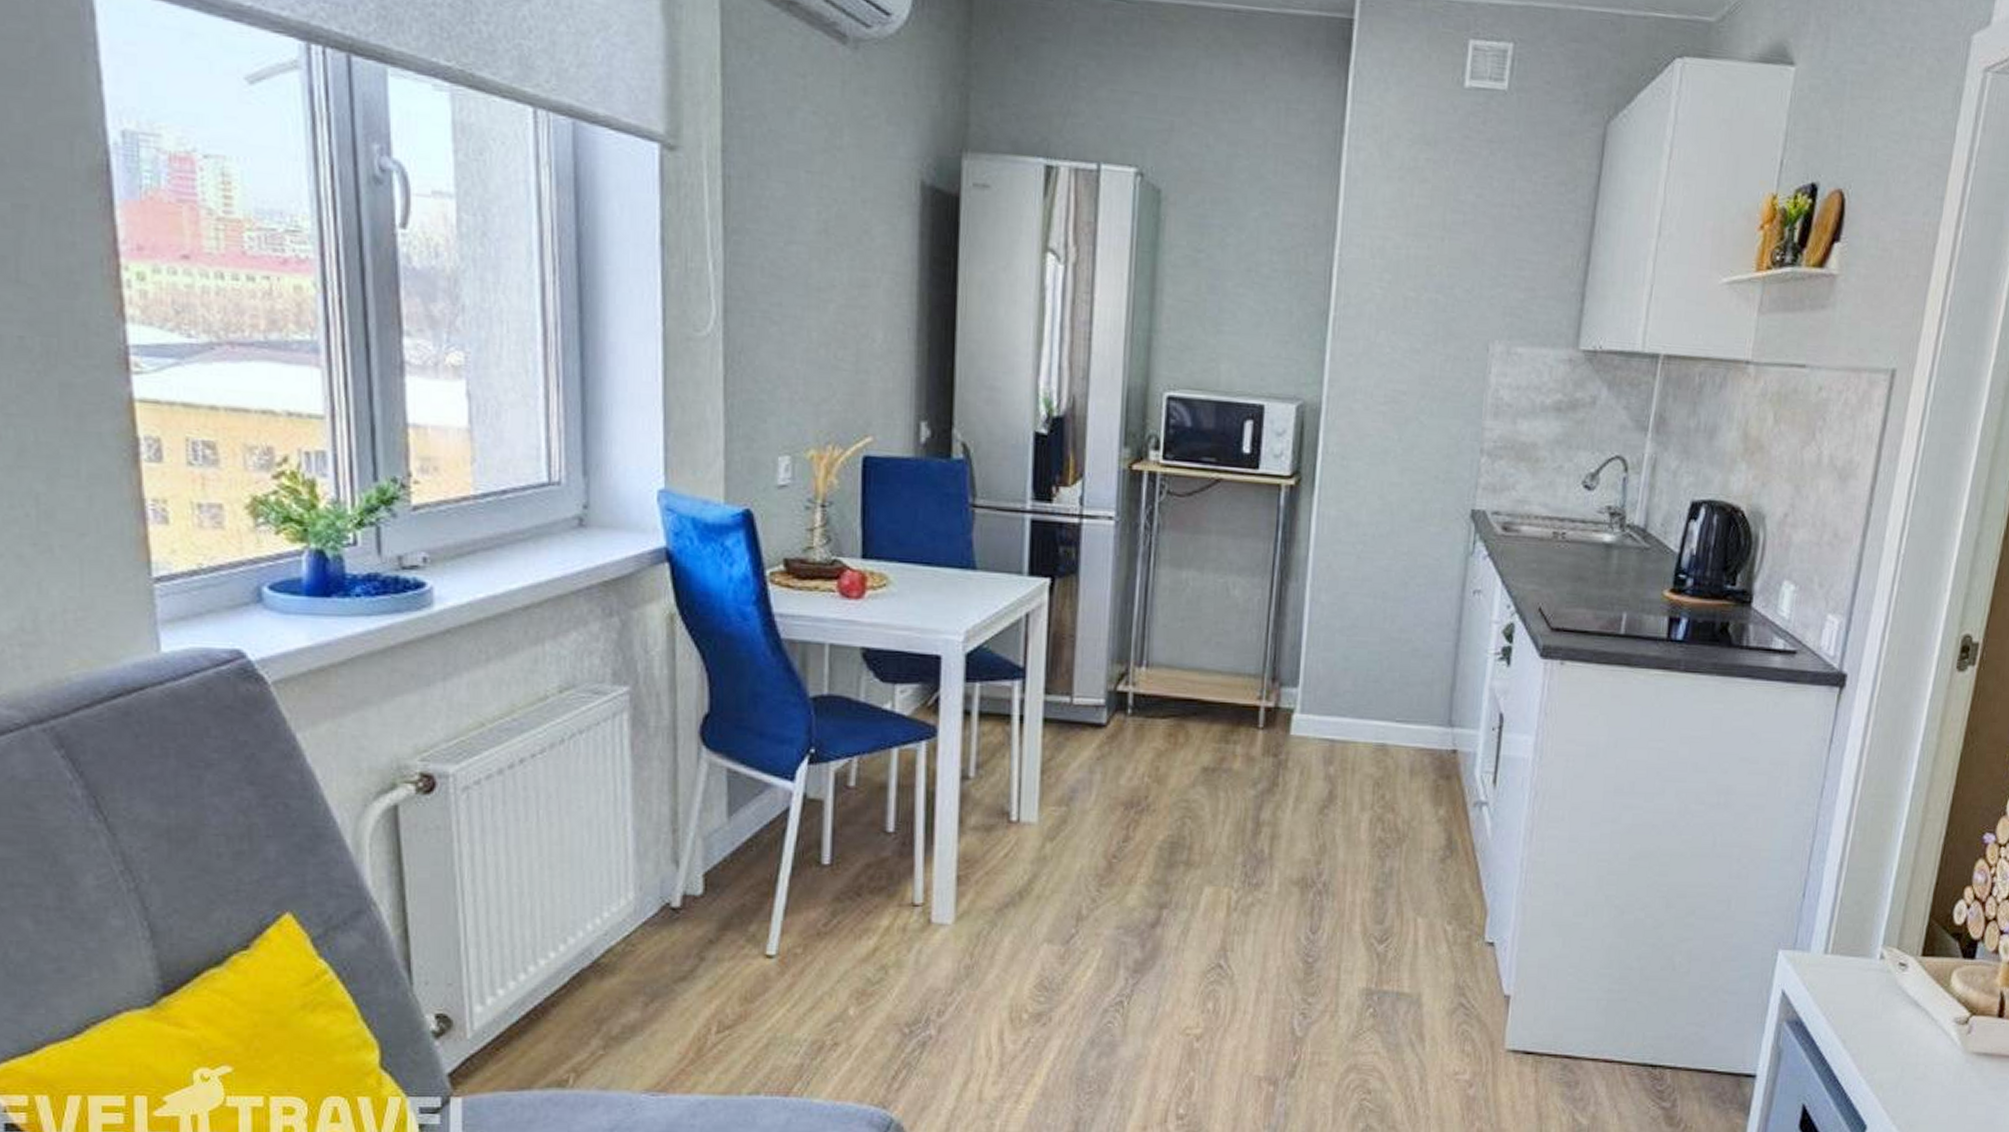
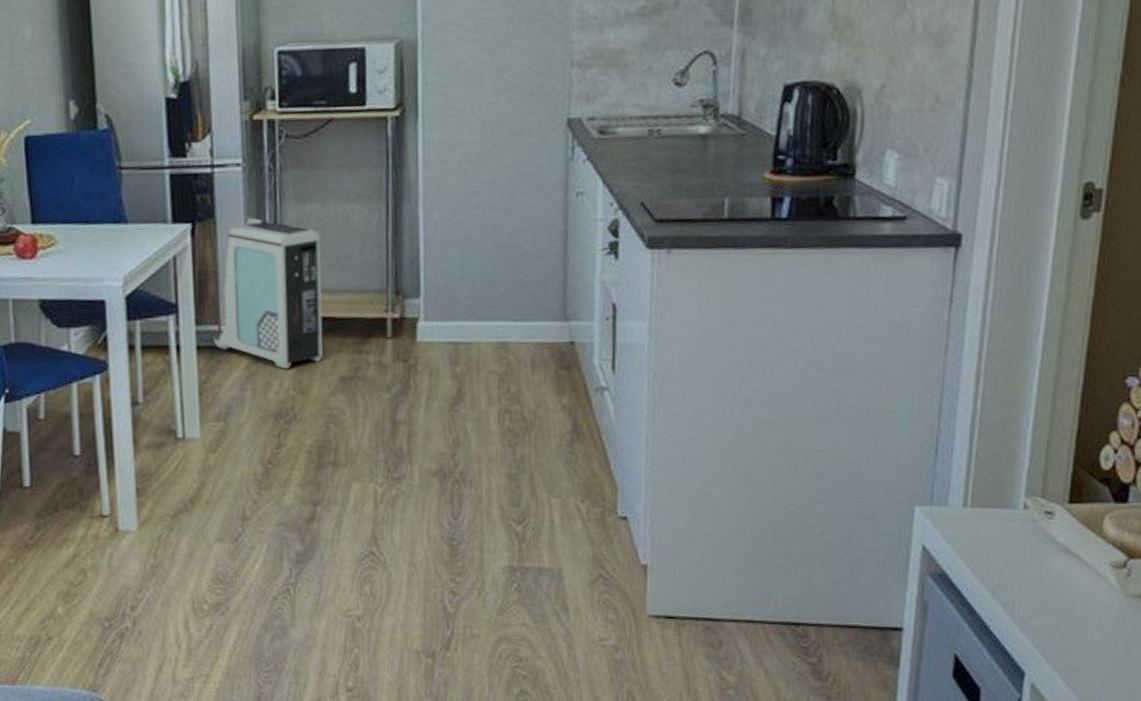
air purifier: none [1063,577,1195,752] -> present [213,217,323,369]

